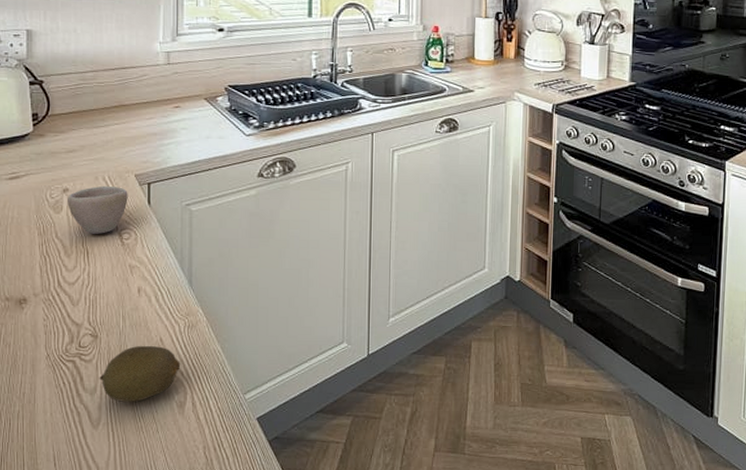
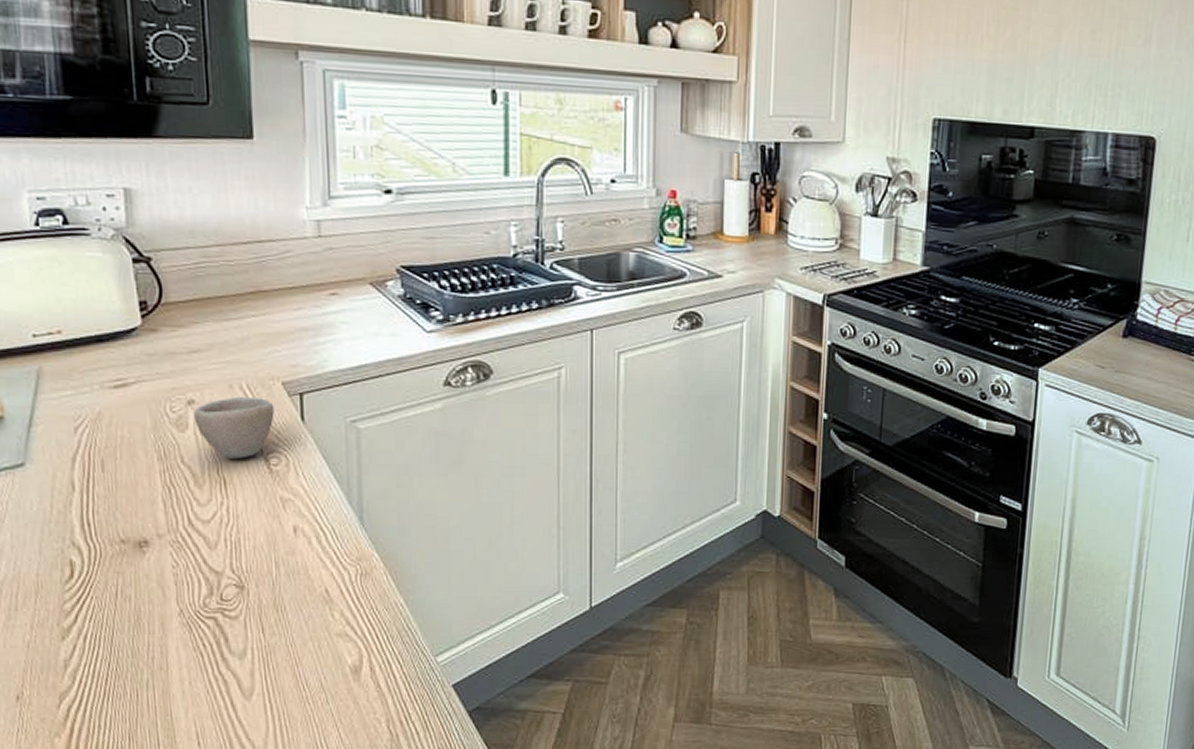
fruit: present [99,345,181,402] -> none [249,597,354,667]

